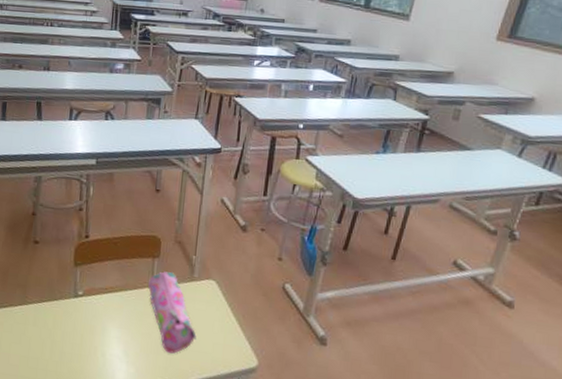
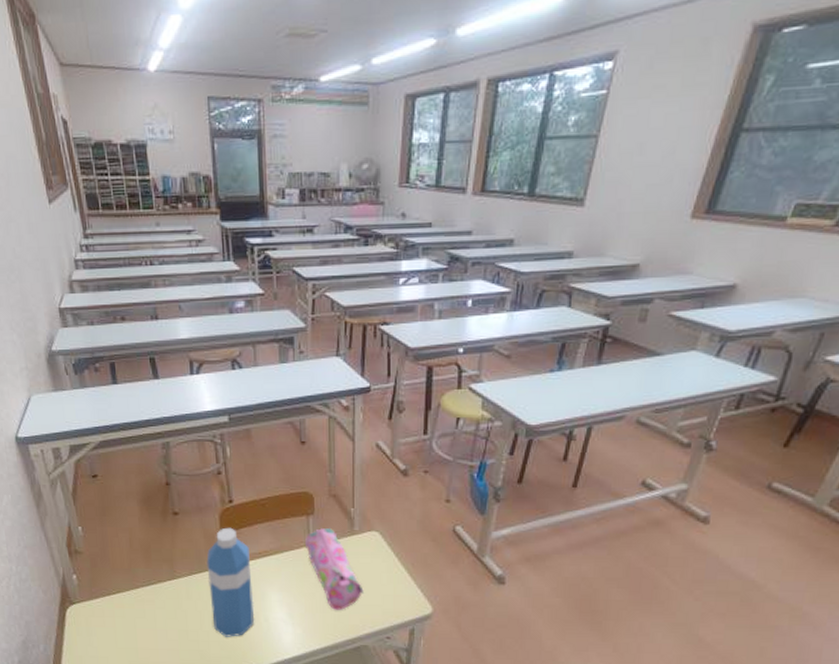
water bottle: none [53,260,97,369] -> present [206,527,255,637]

